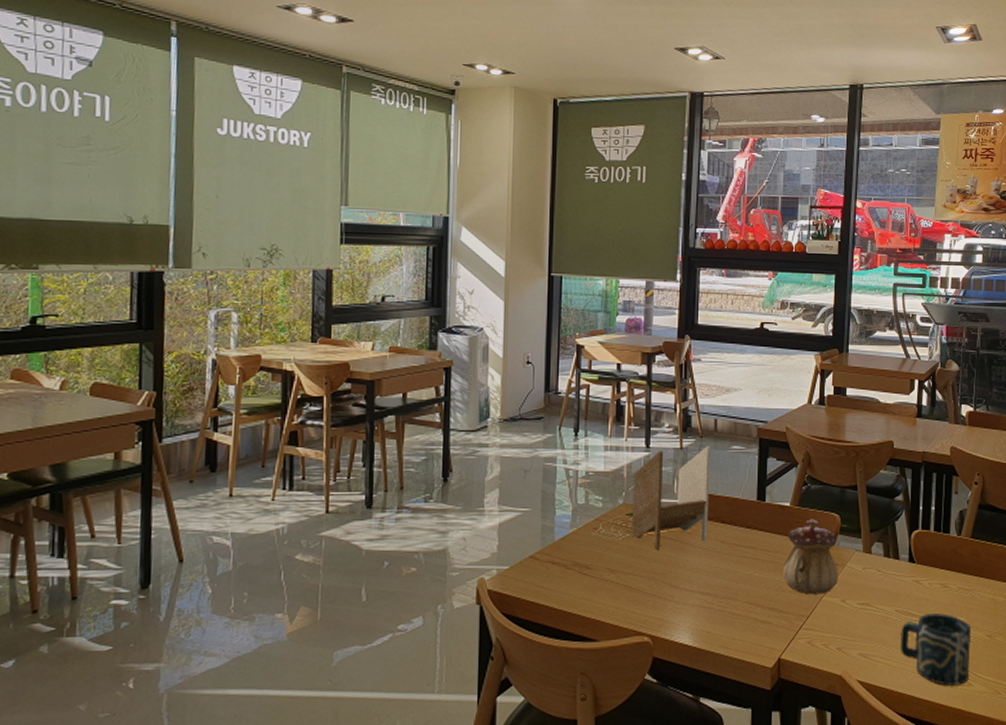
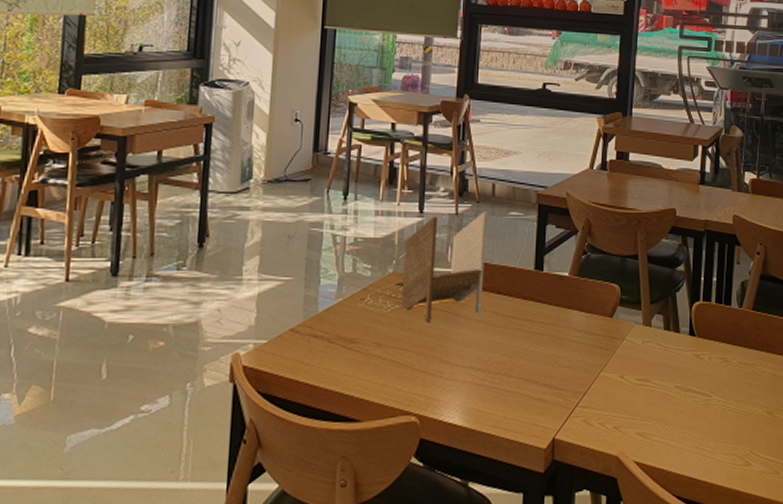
teapot: present [783,519,838,595] -> none [559,290,617,370]
cup: present [900,613,972,686] -> none [678,389,752,466]

